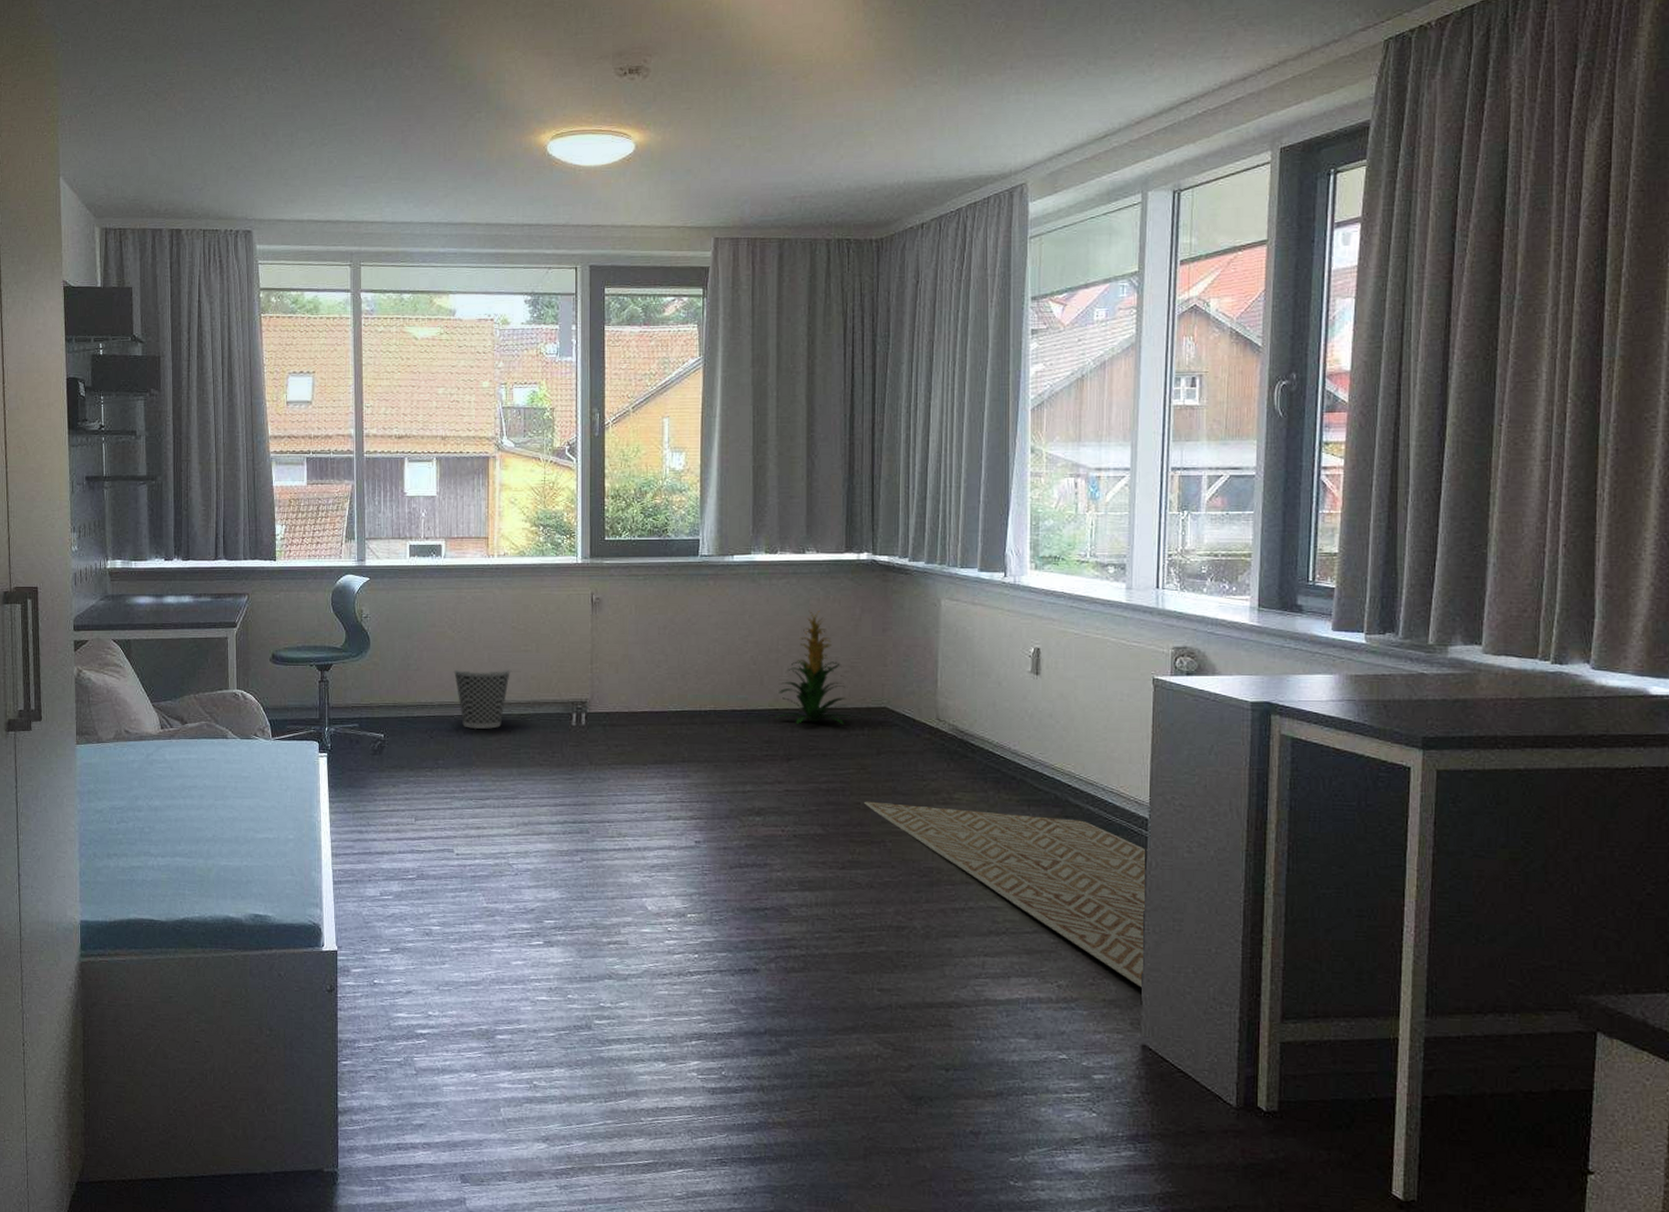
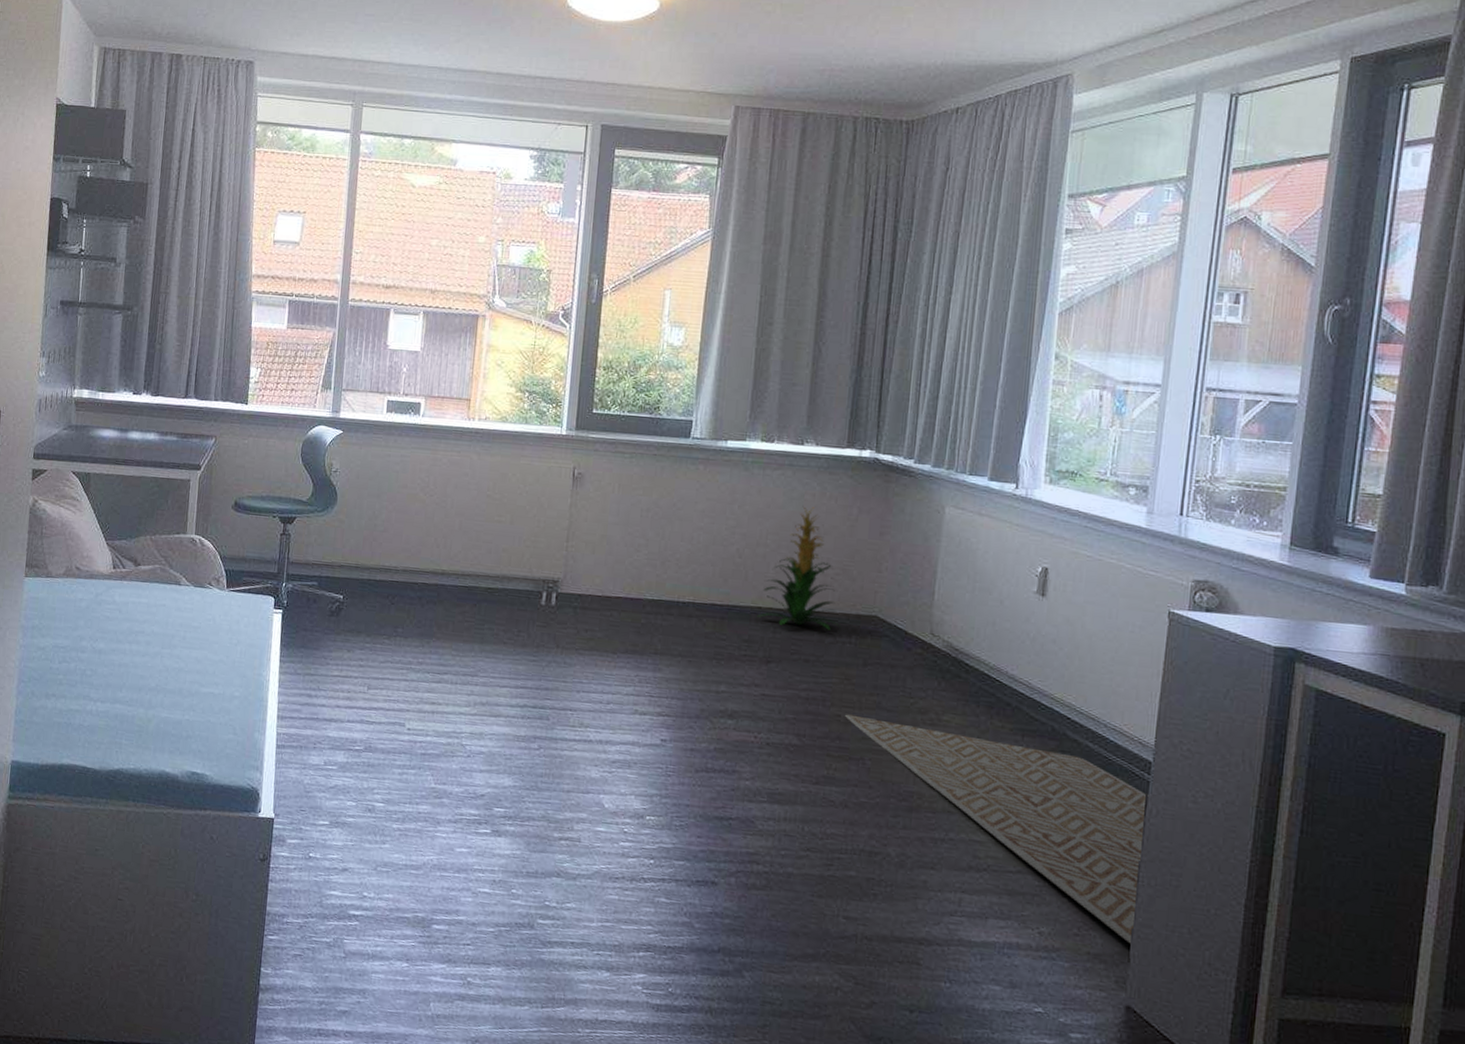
wastebasket: present [453,667,512,730] -> none [421,533,483,601]

